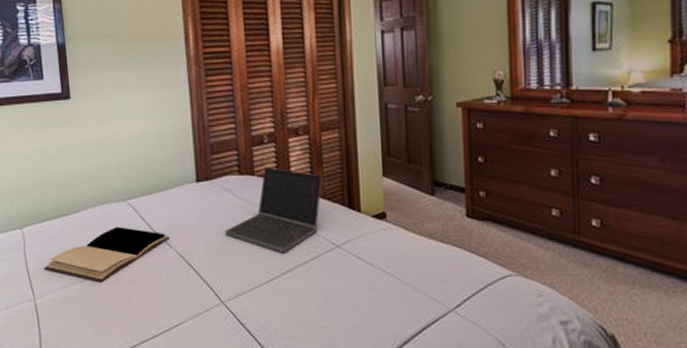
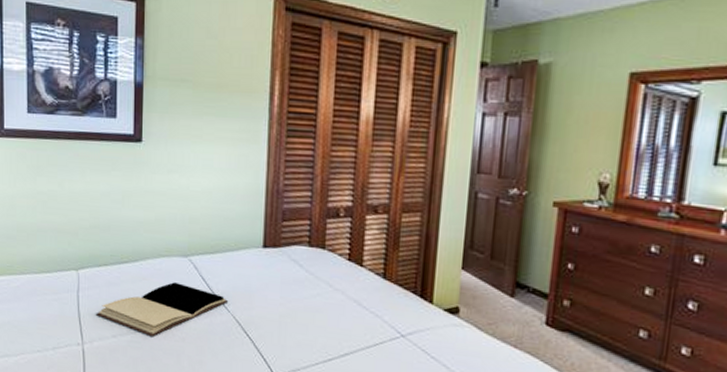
laptop computer: present [225,167,323,253] -> none [287,242,397,335]

